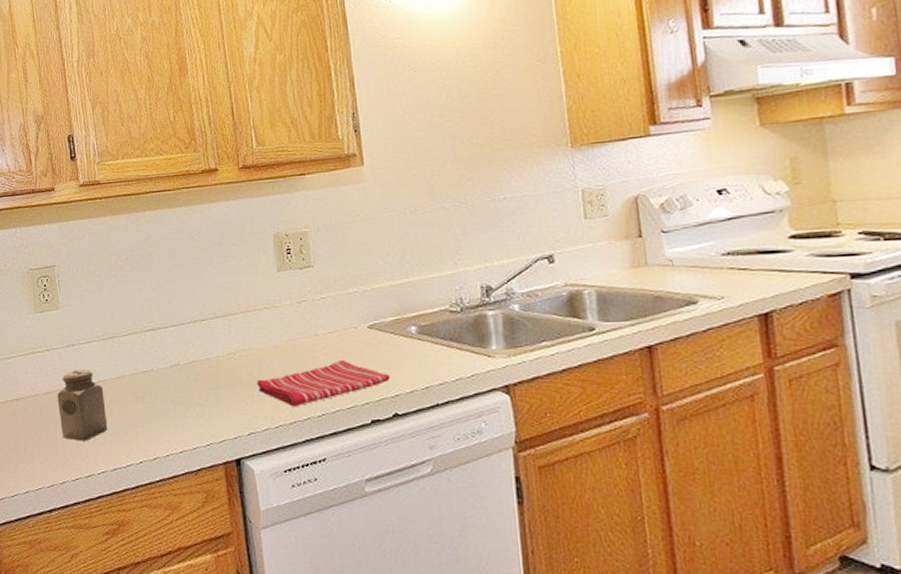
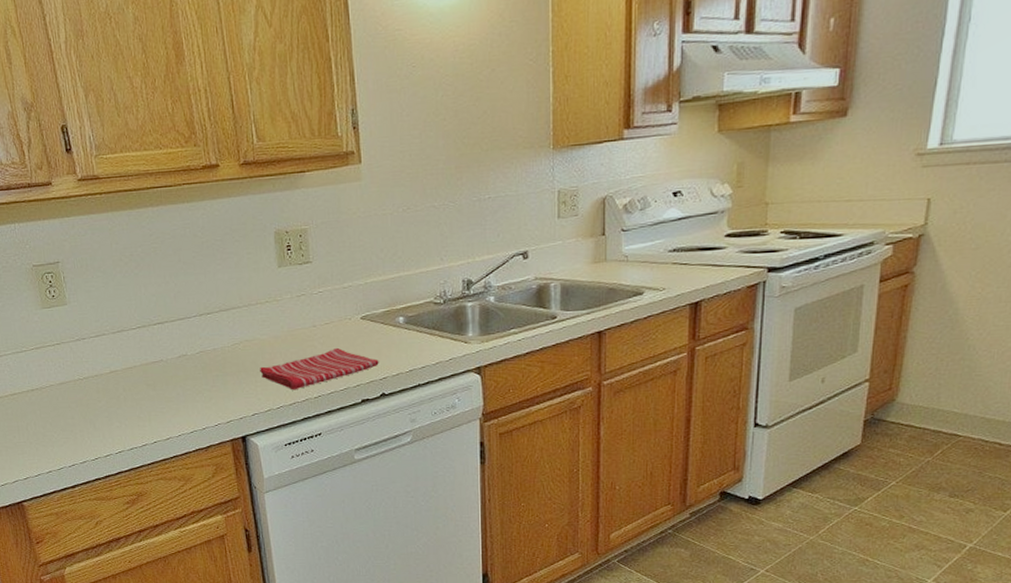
salt shaker: present [57,370,108,441] -> none [71,361,122,426]

